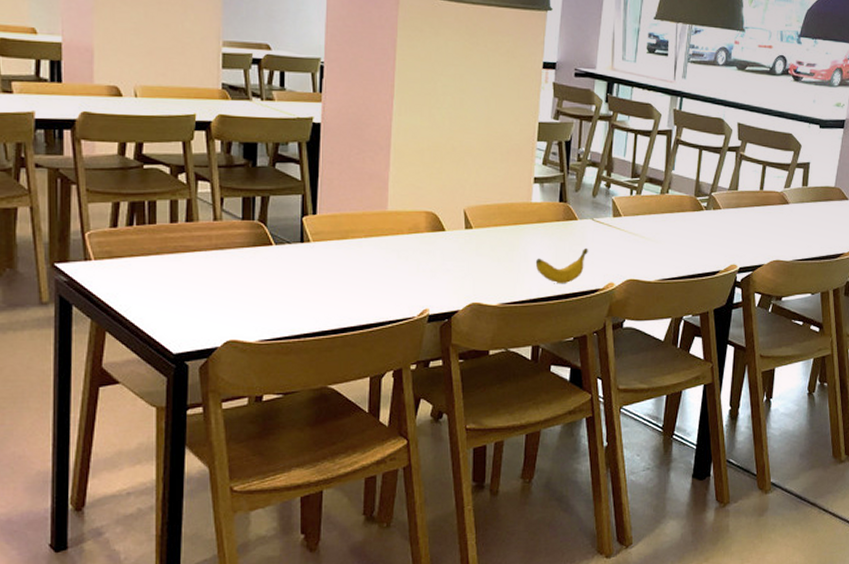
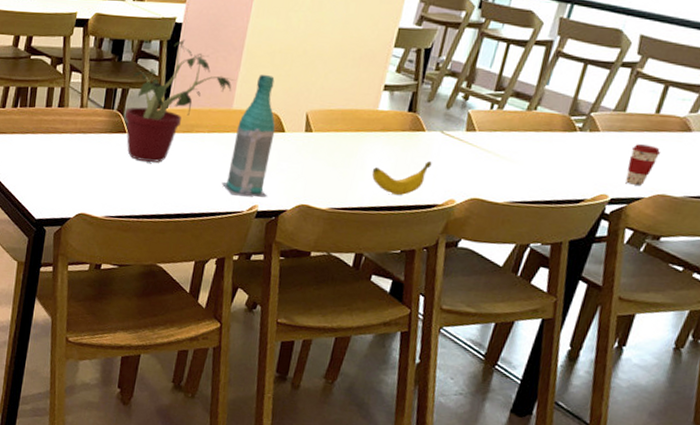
potted plant: none [269,140,384,274] -> present [125,39,233,163]
bottle: none [387,173,436,301] -> present [221,74,276,197]
coffee cup: none [747,218,770,254] -> present [626,144,661,186]

